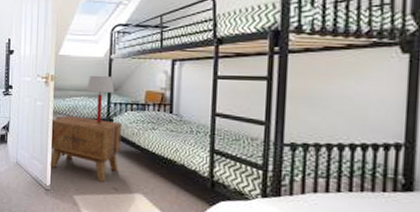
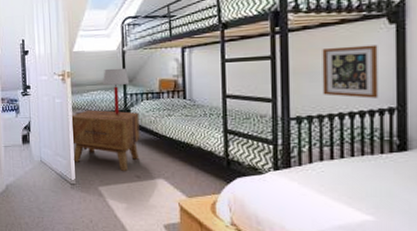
picture frame: none [322,73,388,132] -> present [322,44,379,98]

